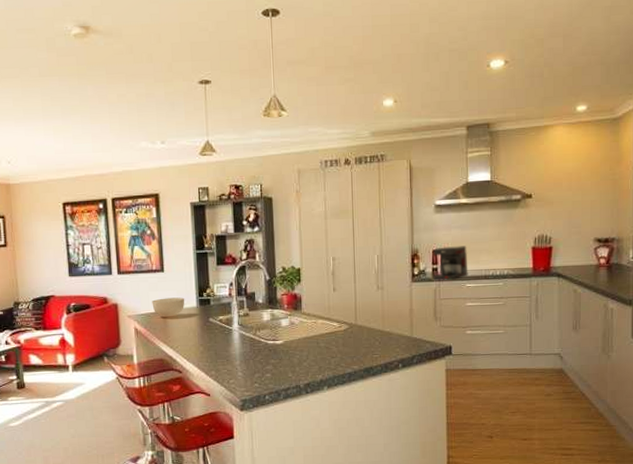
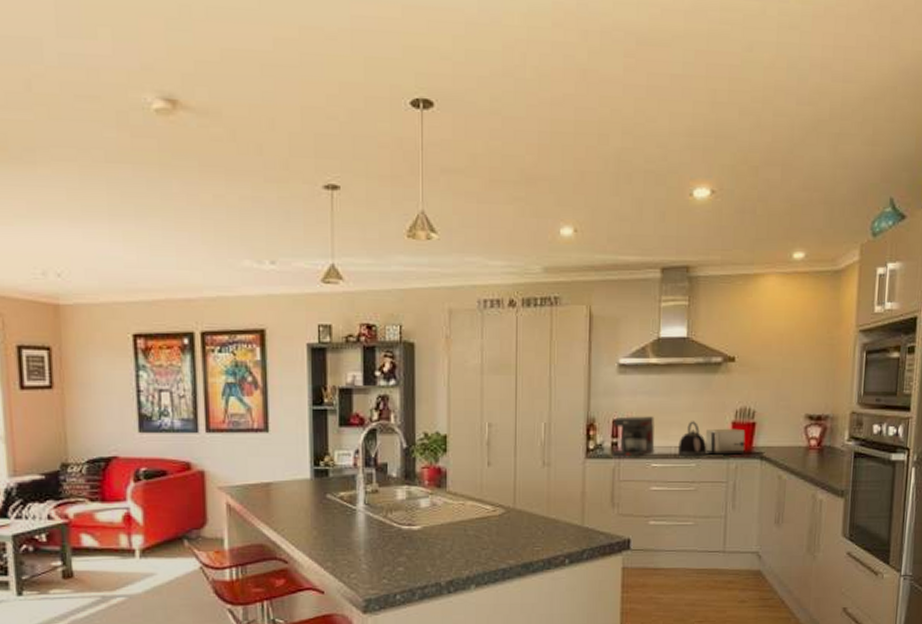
bowl: present [152,297,185,317] -> none [251,466,296,491]
kettle: none [487,248,512,278] -> present [677,421,707,458]
toaster: none [510,252,544,275] -> present [705,428,746,455]

